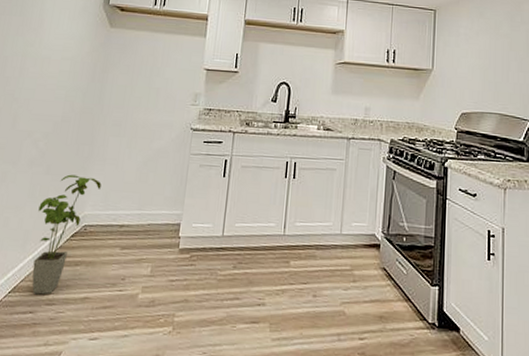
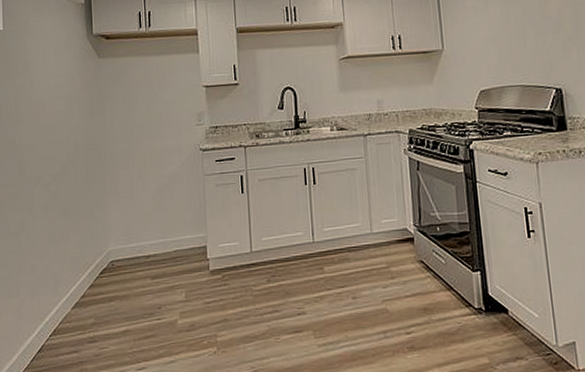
house plant: present [32,174,102,295] -> none [62,213,120,334]

